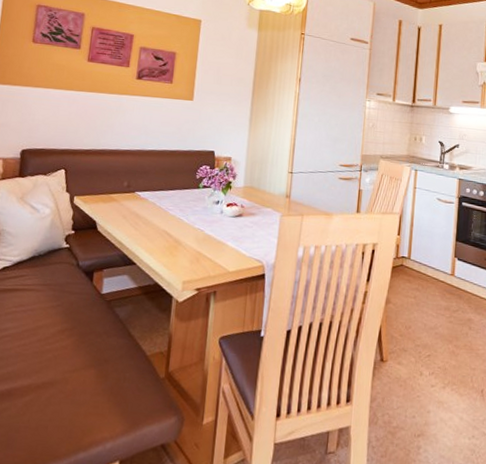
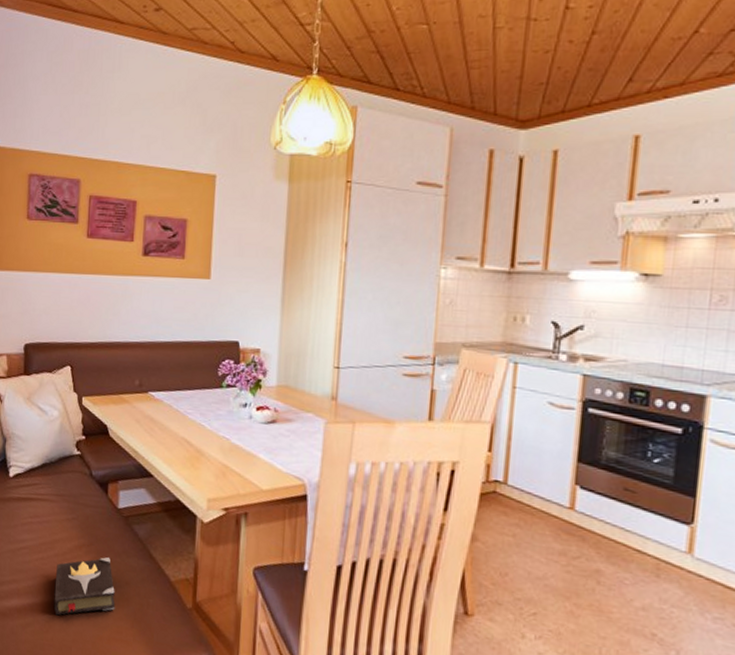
hardback book: none [32,338,94,398] -> present [53,556,115,616]

